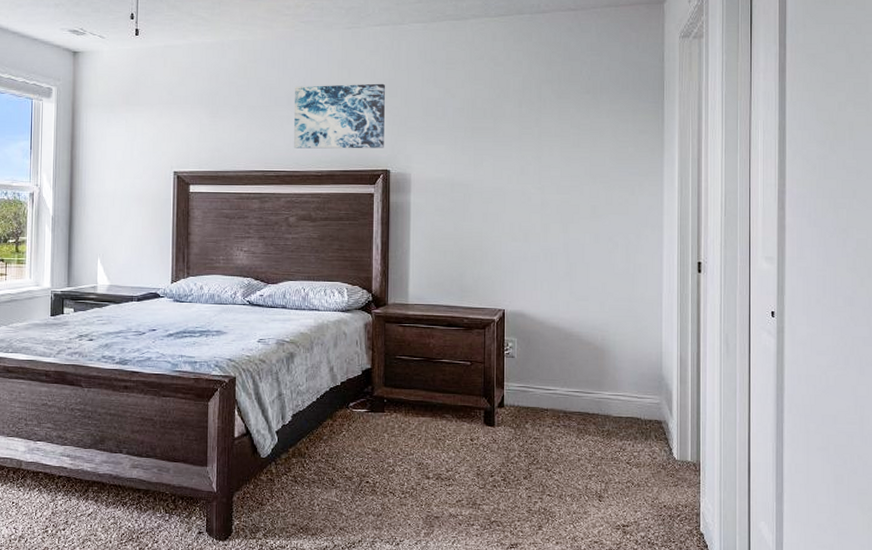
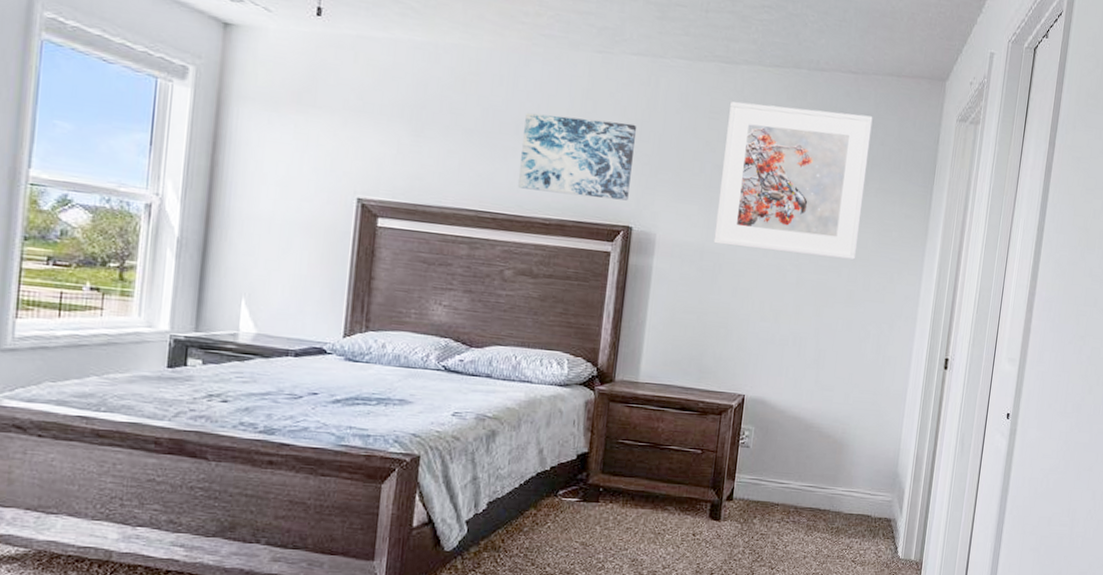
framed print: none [461,46,596,178] -> present [713,101,873,260]

